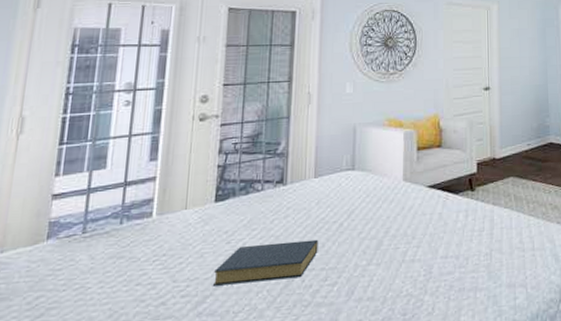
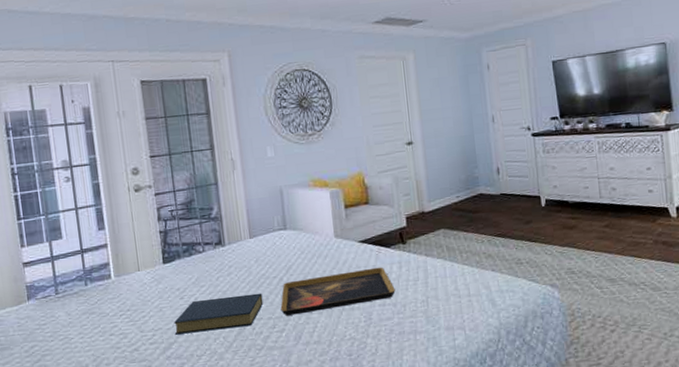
decorative tray: none [336,215,459,267] -> present [280,267,395,316]

